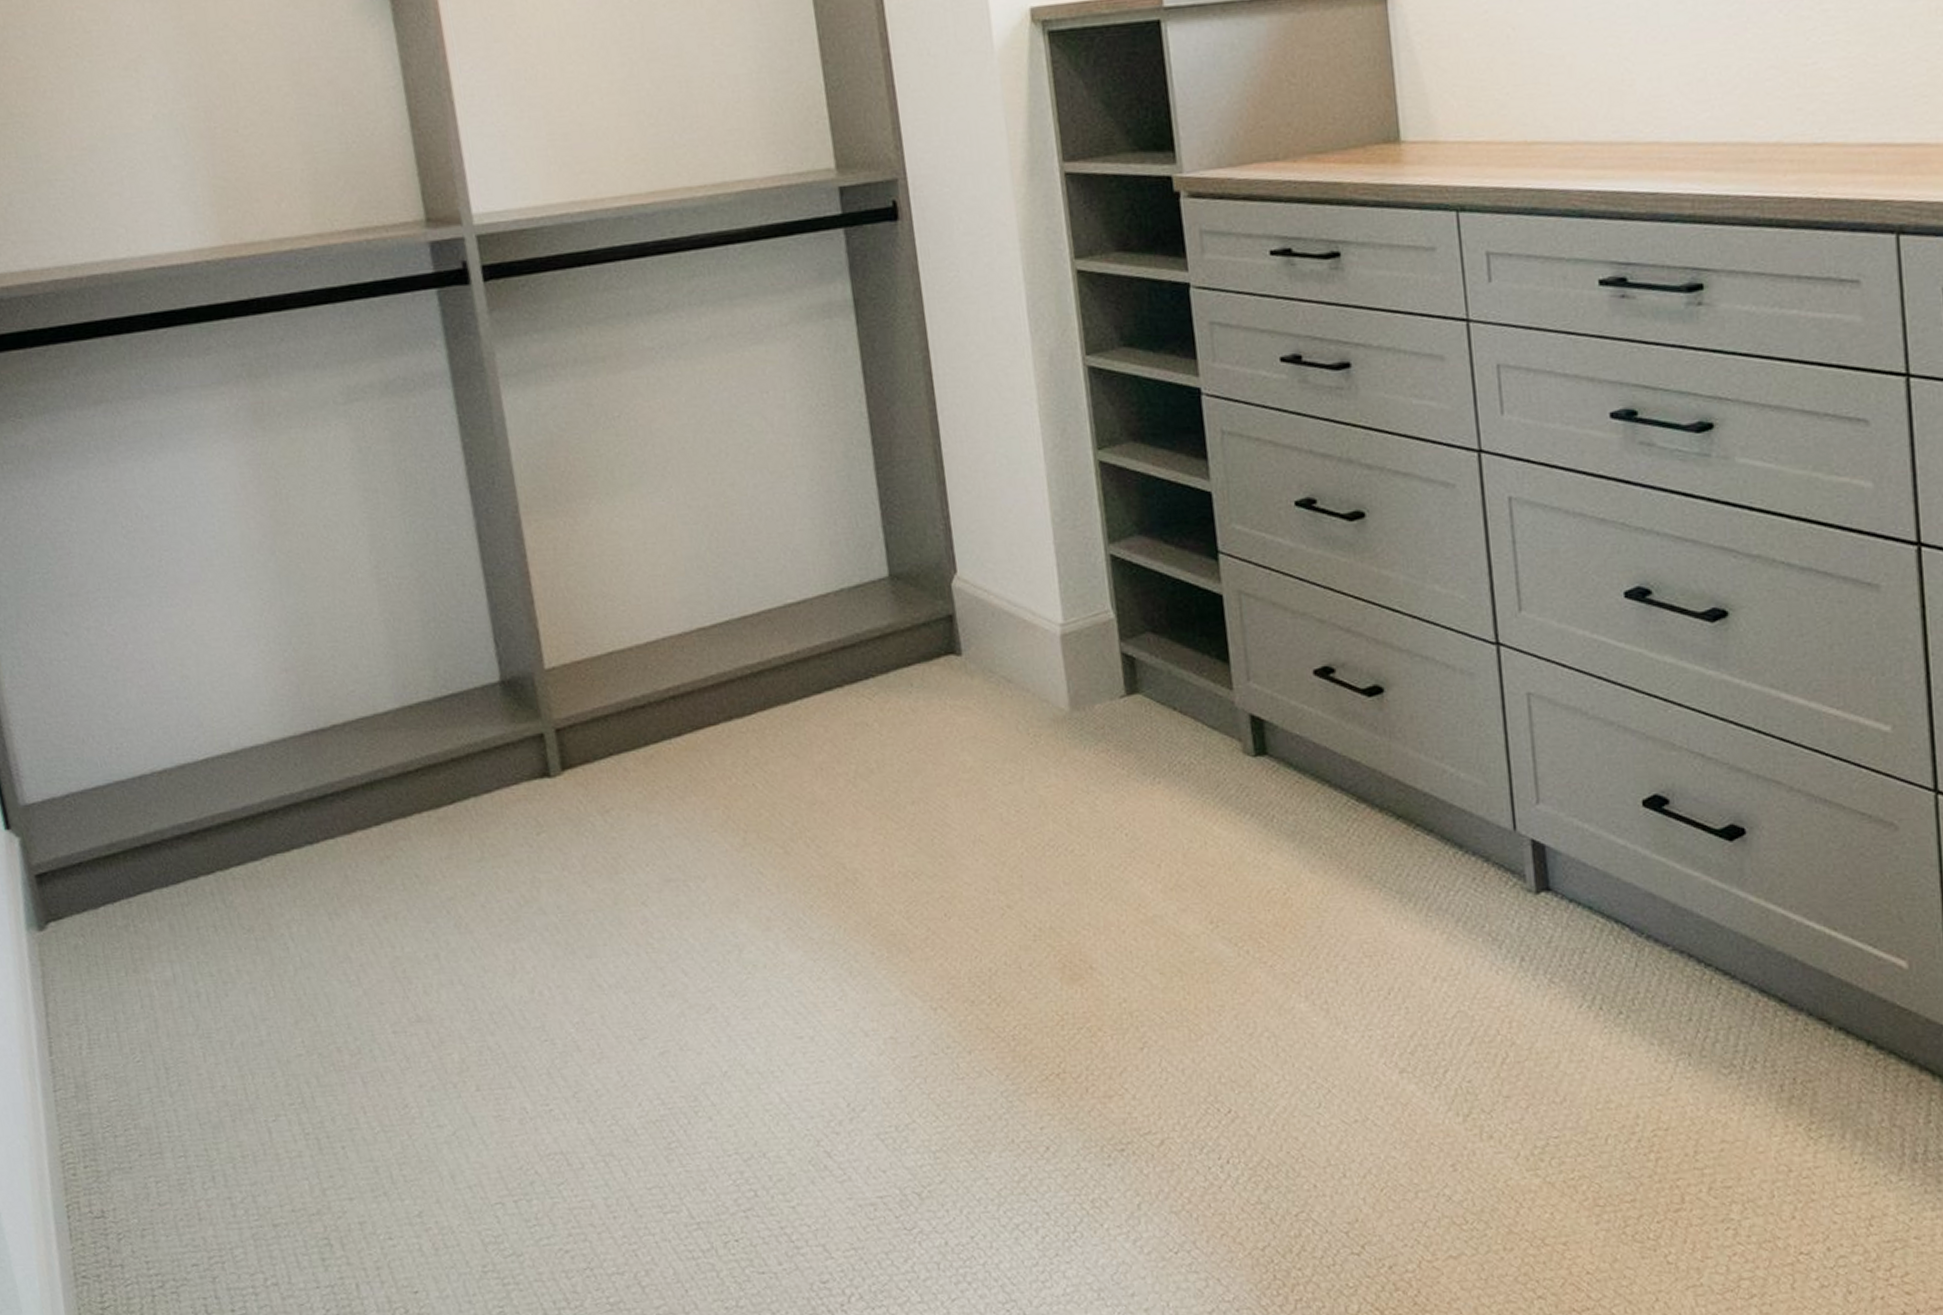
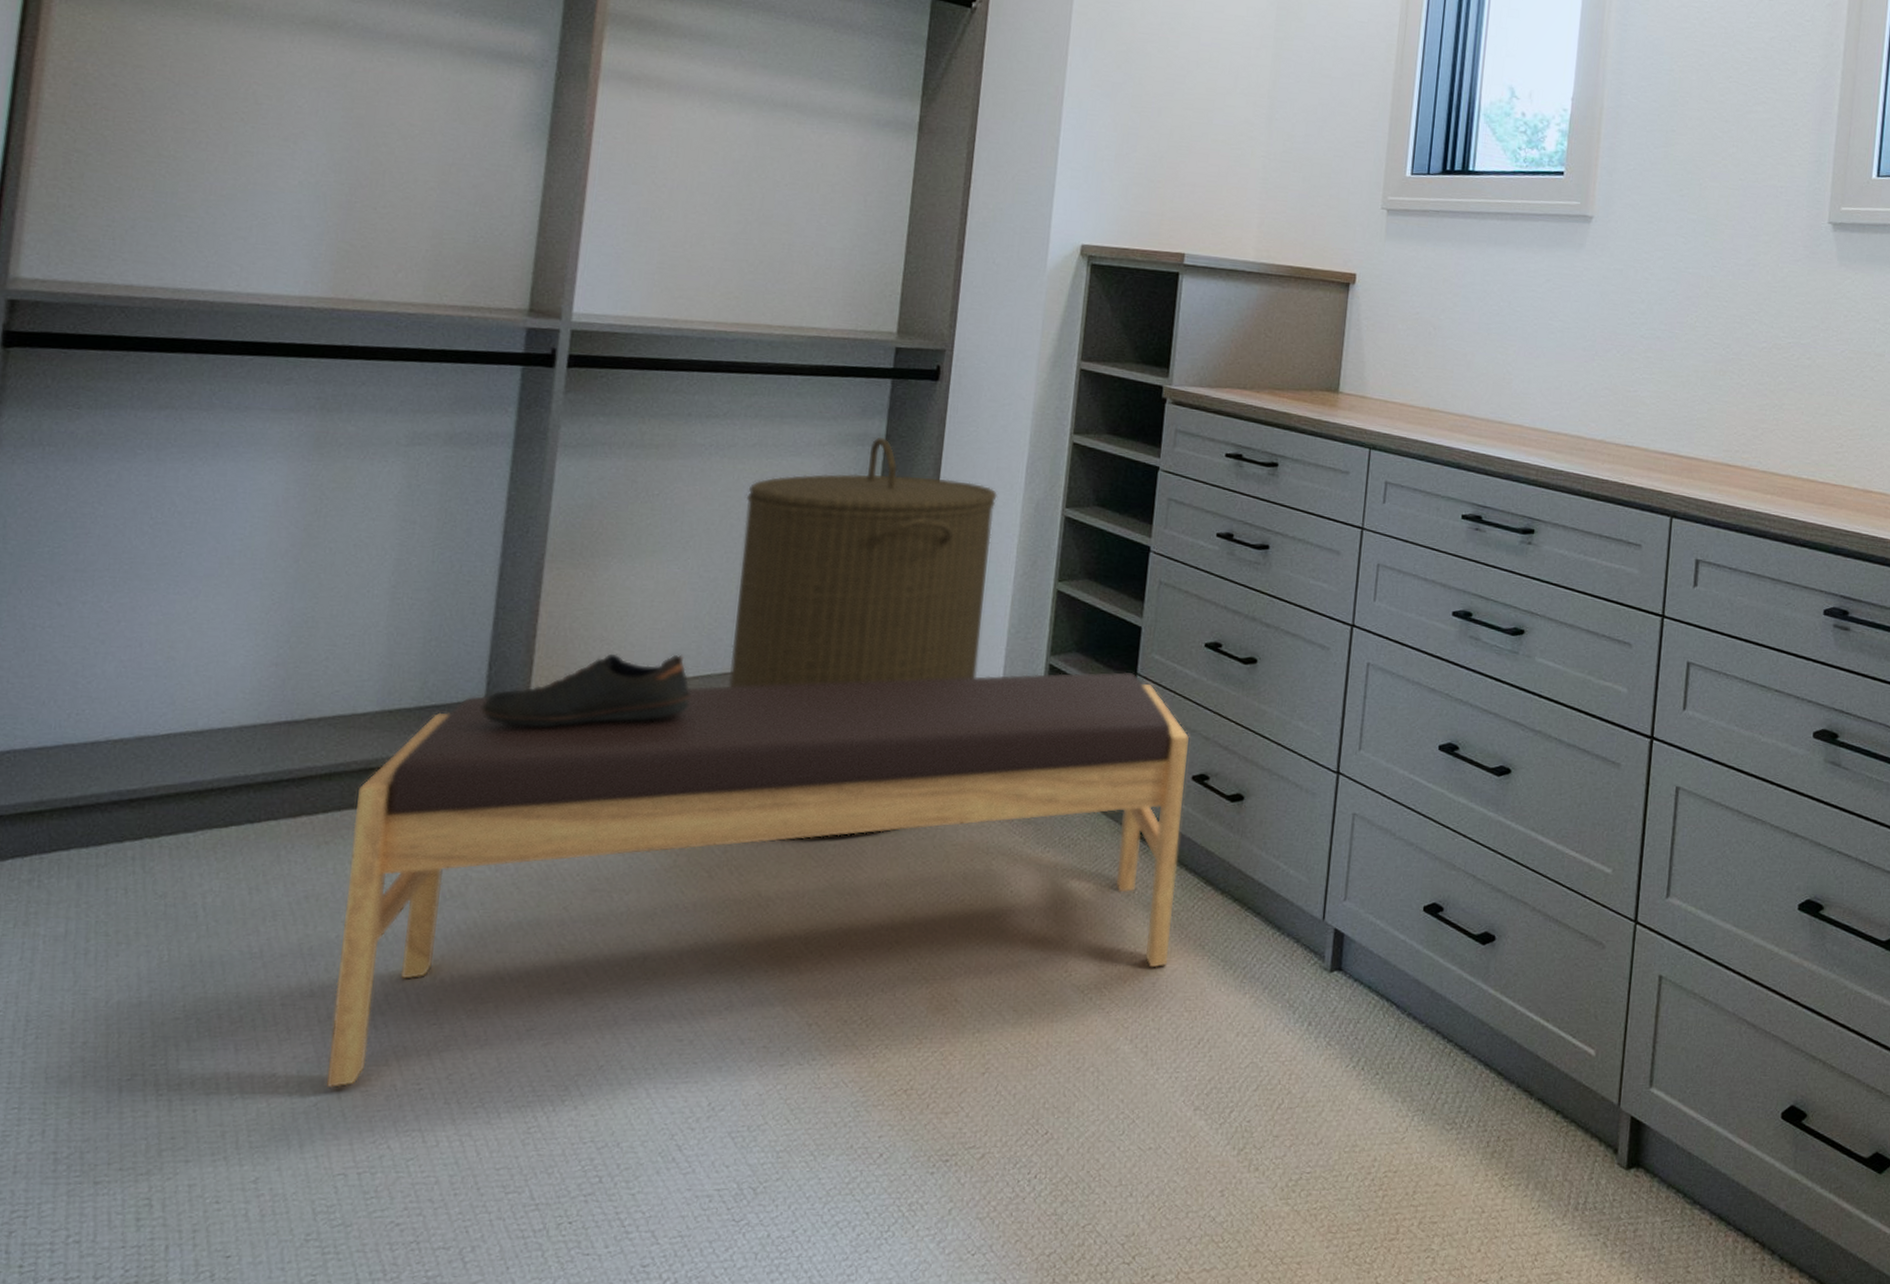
bench: none [403,552,1330,1116] -> present [326,672,1190,1089]
shoe: none [500,601,715,707] -> present [481,653,690,728]
laundry hamper: none [714,303,1028,791] -> present [727,437,997,837]

